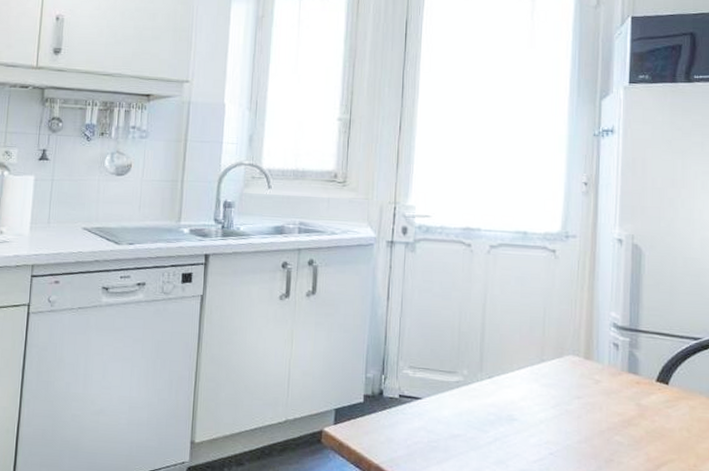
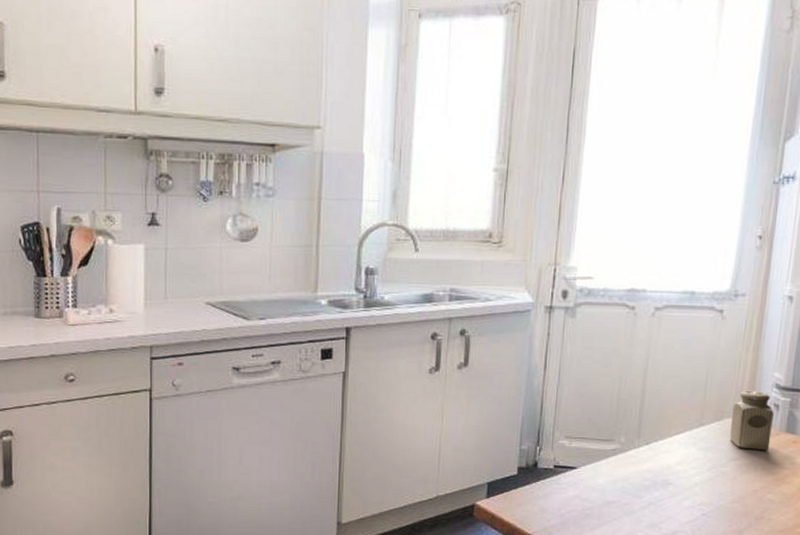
salt shaker: none [572,328,614,391] -> present [730,390,774,451]

